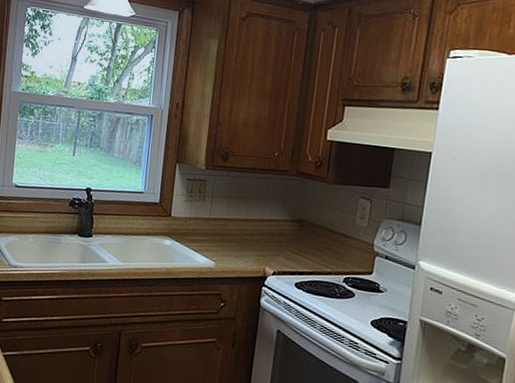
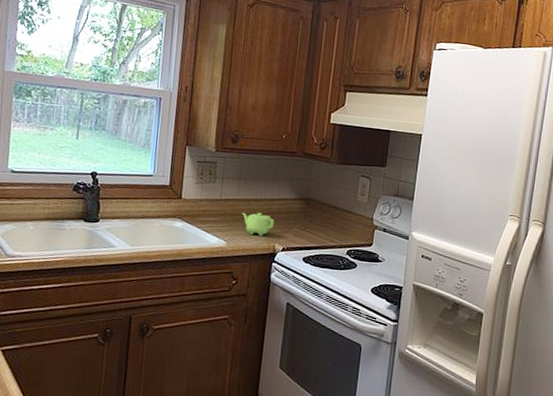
teapot: none [230,232,266,258] -> present [241,212,275,236]

